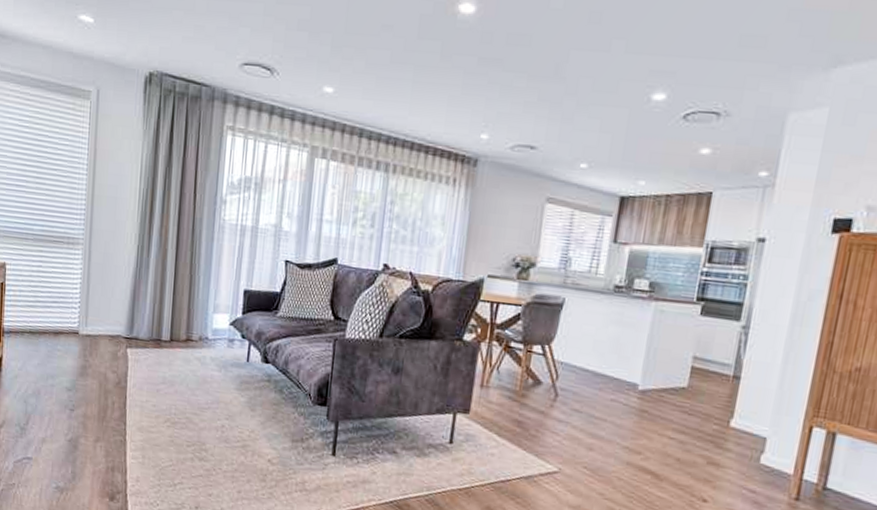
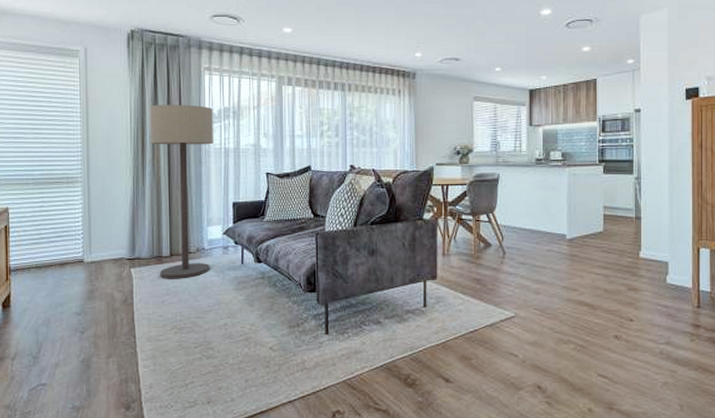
floor lamp: none [157,164,232,369] -> present [149,104,213,279]

